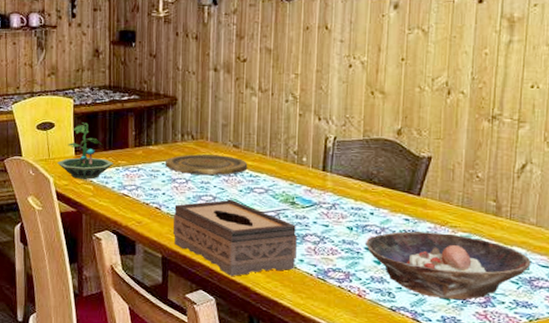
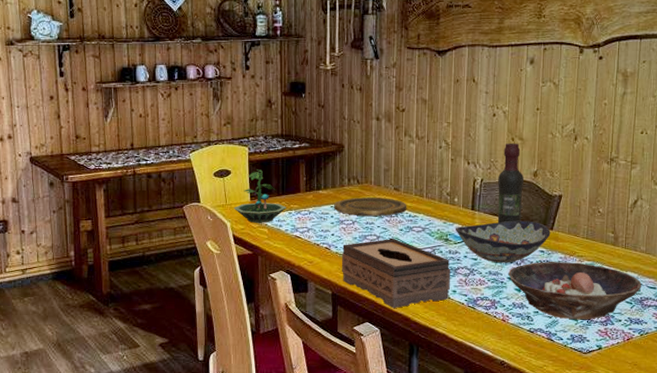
decorative bowl: none [304,184,418,232] -> present [456,220,551,263]
wine bottle: none [353,96,386,187] -> present [497,142,525,223]

